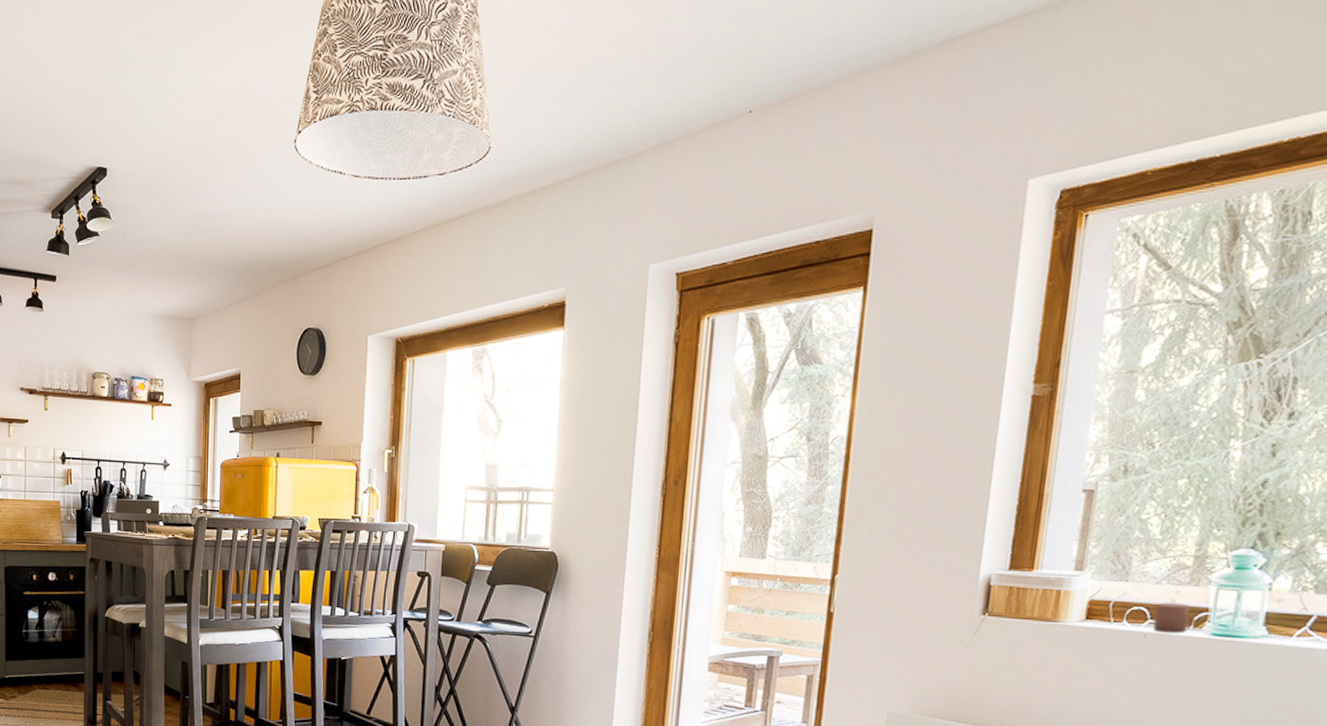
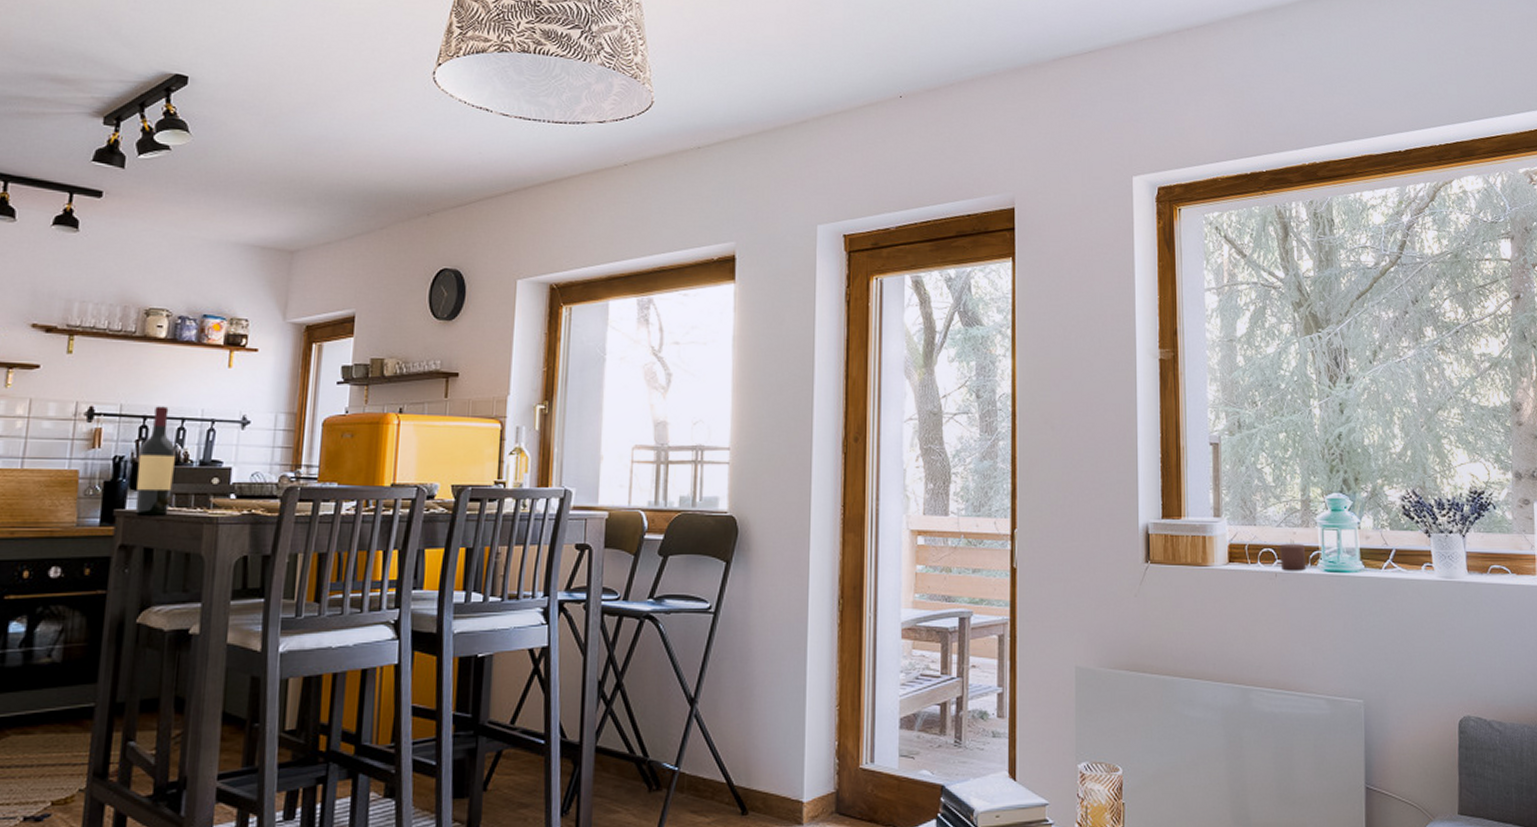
wine bottle: none [97,452,121,539] -> present [134,406,176,518]

